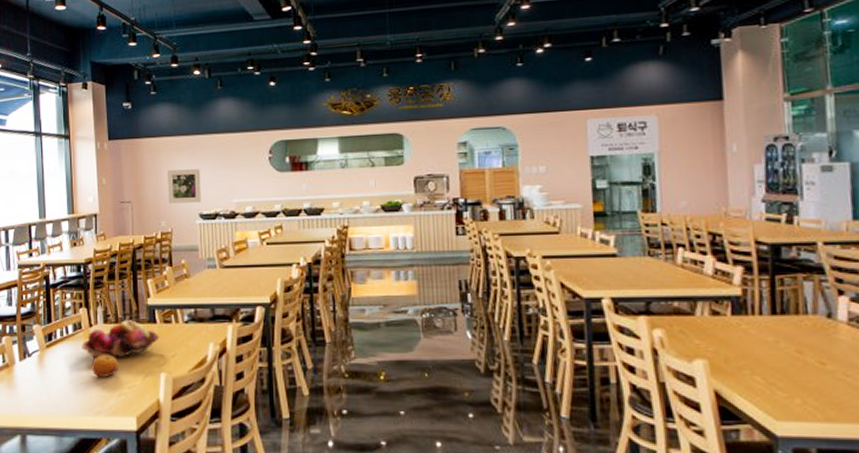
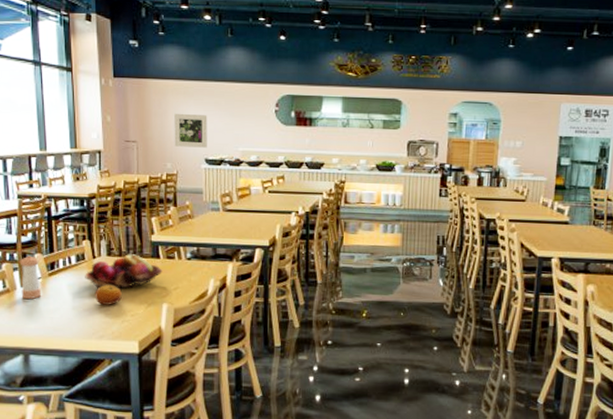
pepper shaker: none [19,327,38,375] -> present [20,255,41,300]

